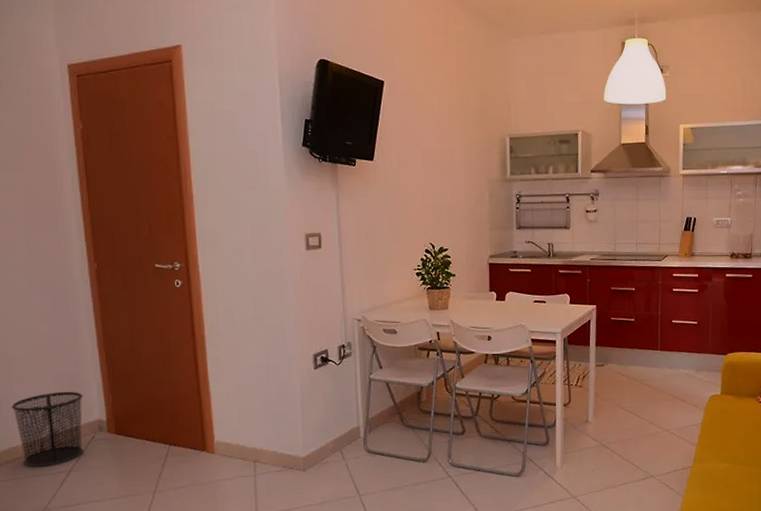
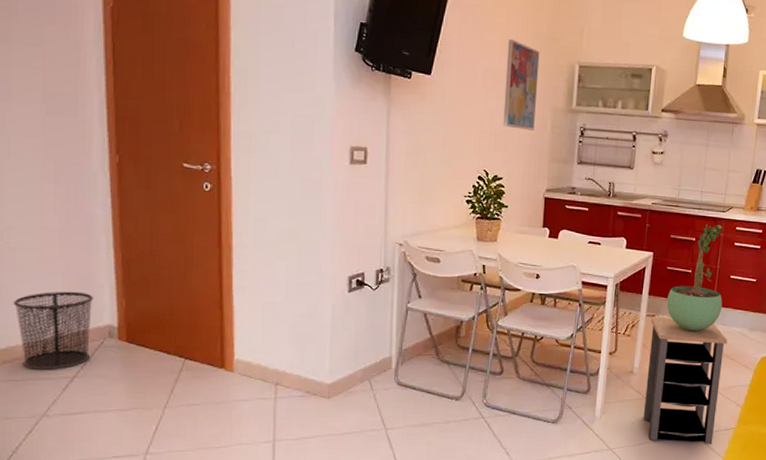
wall art: none [441,119,474,202] -> present [503,38,540,130]
side table: none [600,366,676,485] -> present [643,317,728,444]
potted plant: none [613,273,668,377] -> present [666,223,723,332]

